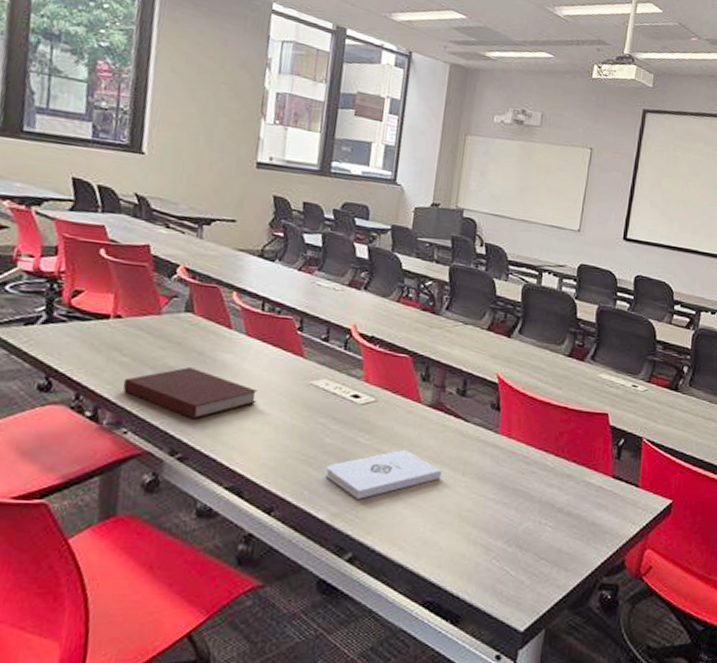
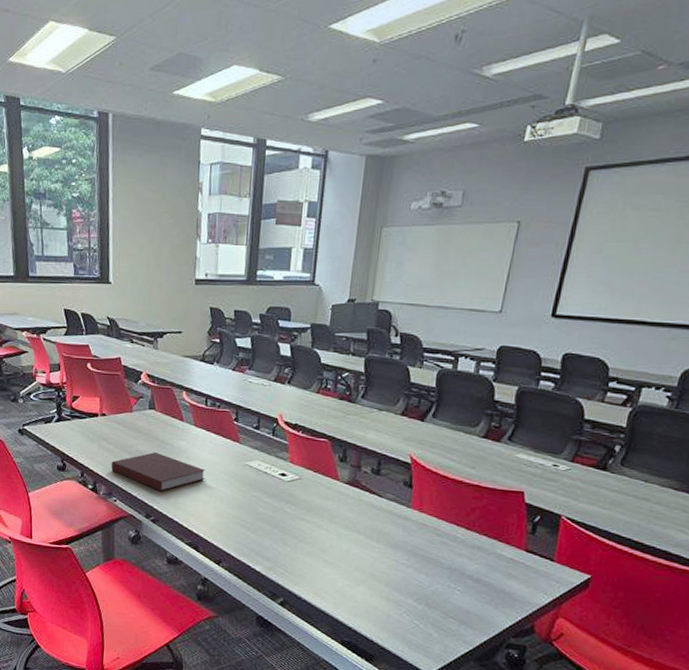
notepad: present [325,449,442,499] -> none [260,519,358,558]

